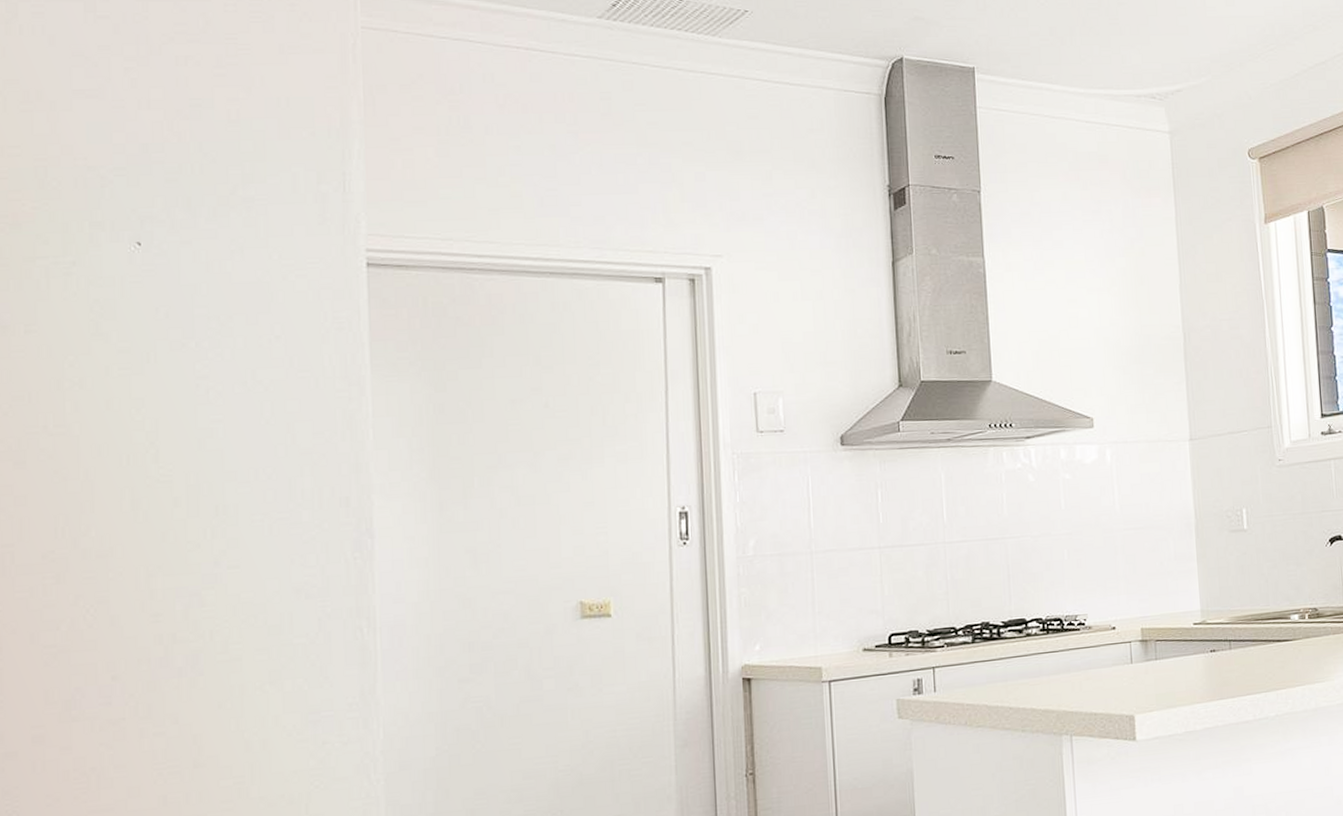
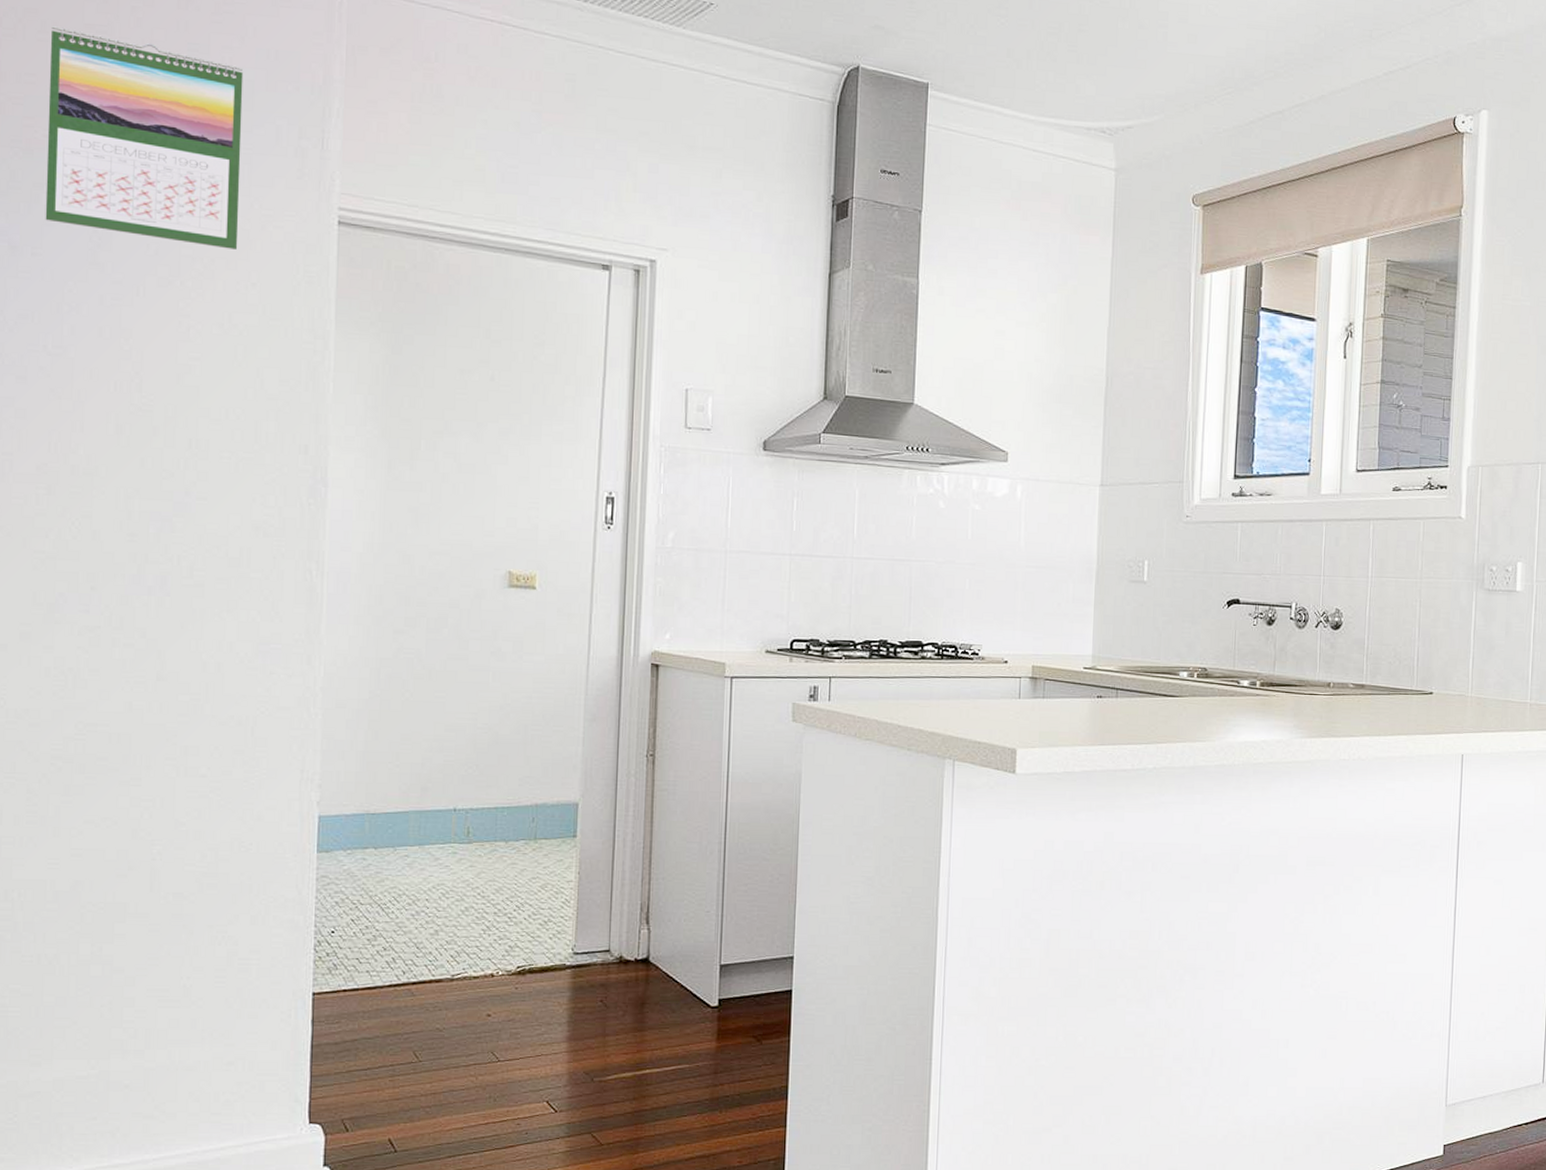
calendar: none [35,95,258,304] -> present [45,26,244,250]

